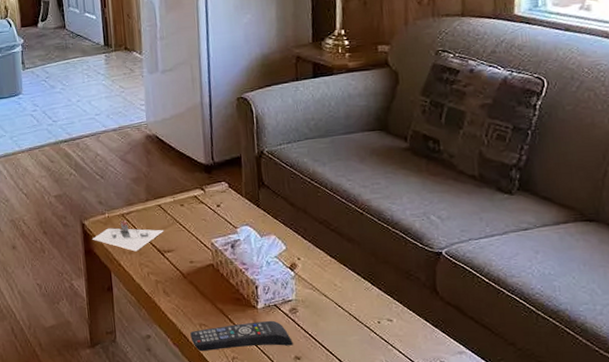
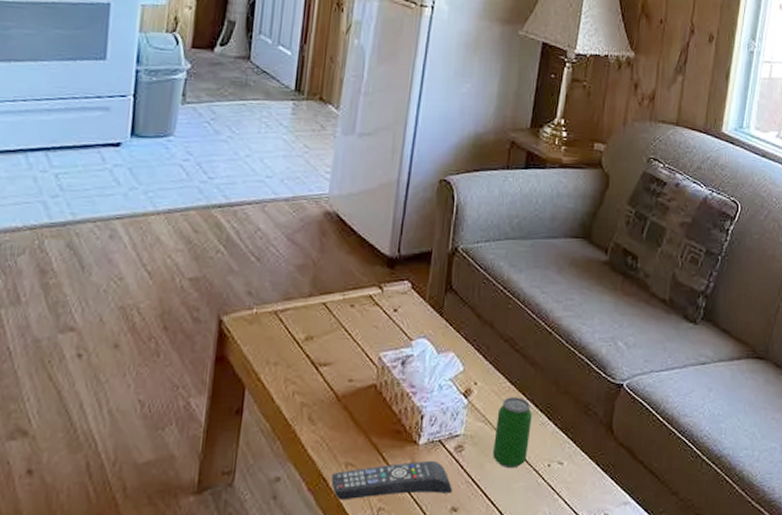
architectural model: present [92,220,164,252] -> none [229,319,325,363]
beverage can: none [323,268,357,326] -> present [493,397,532,469]

